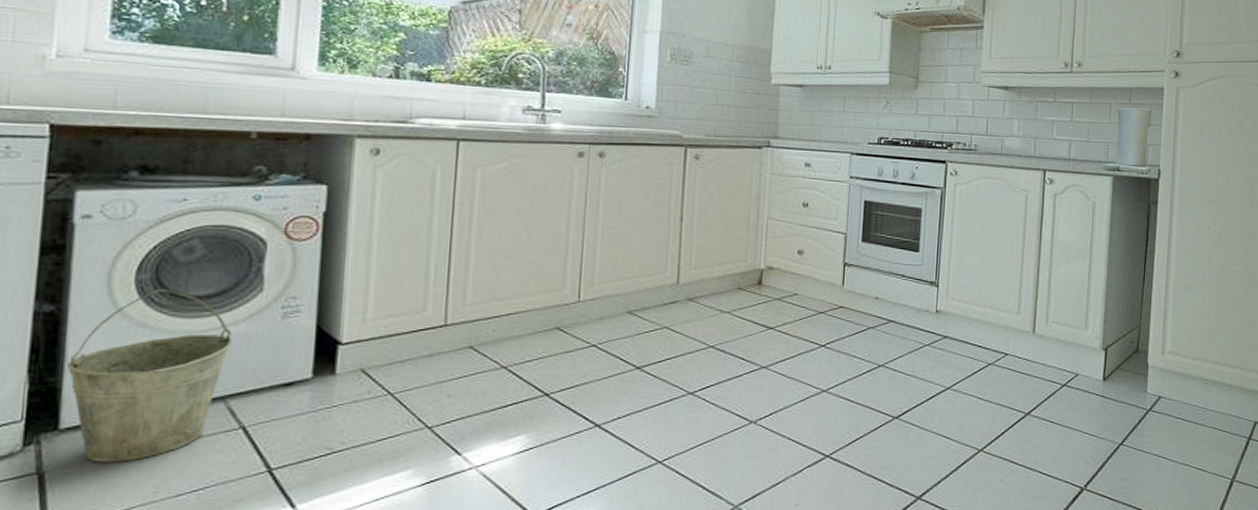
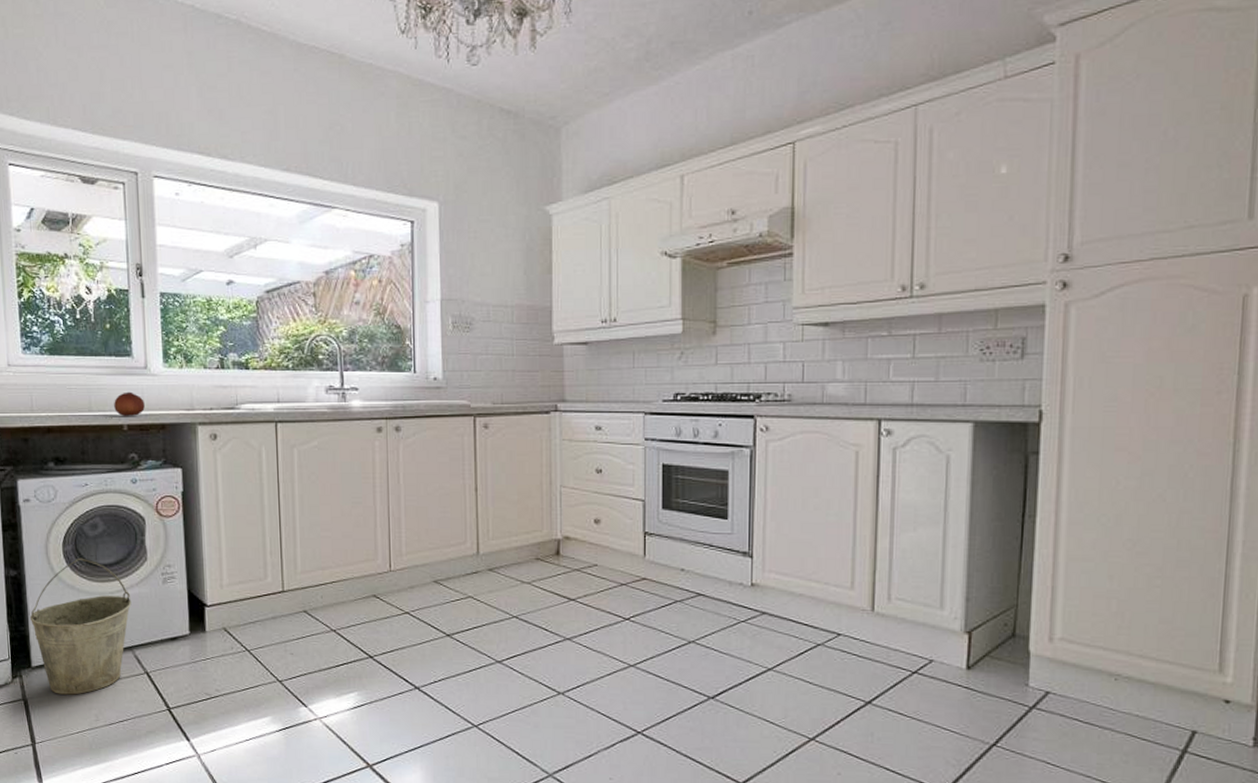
fruit: none [241,94,286,124] -> present [114,391,145,417]
paper towel: present [1102,107,1151,174] -> none [958,333,1029,418]

